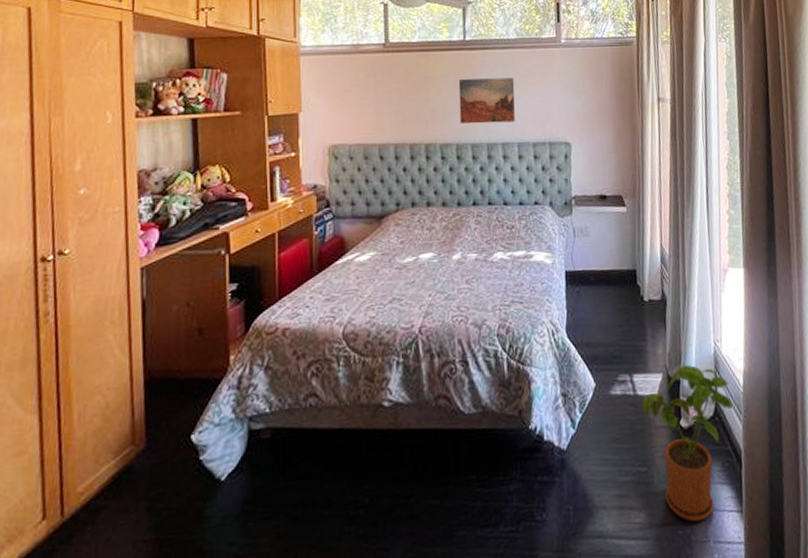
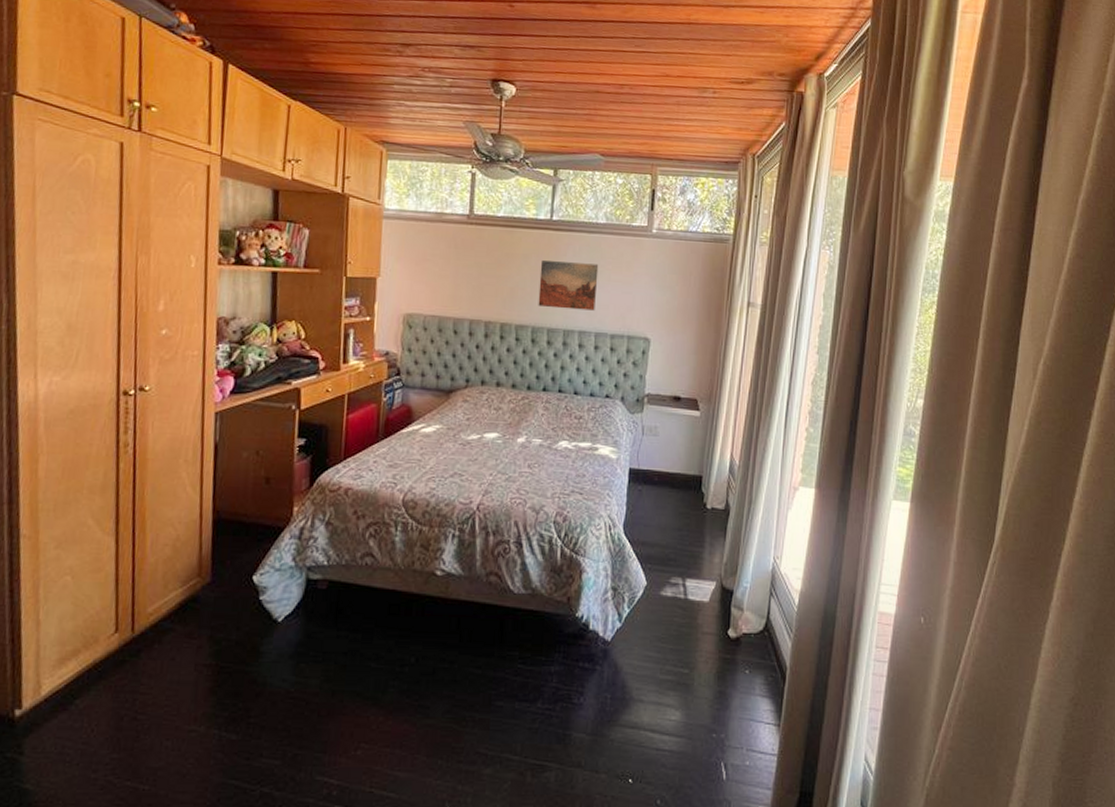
house plant: present [642,364,734,522] -> none [691,576,785,729]

